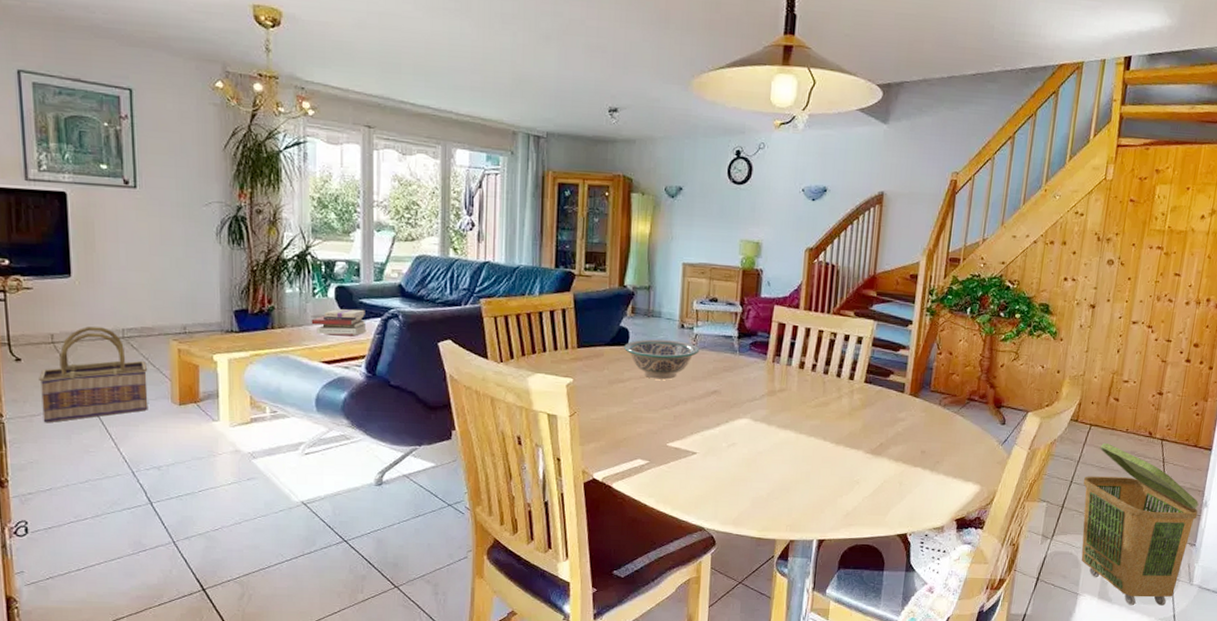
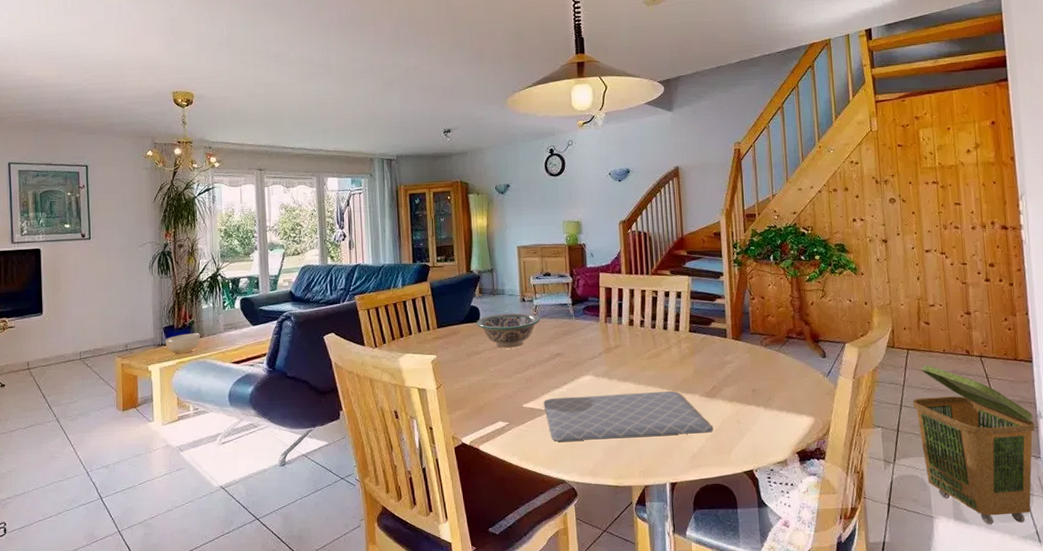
basket: present [39,326,148,423] -> none [18,352,99,436]
bowl: none [235,321,282,346] -> present [164,333,200,355]
books: present [311,309,367,337] -> none [222,315,266,340]
placemat: none [691,439,873,492] -> present [543,390,714,442]

